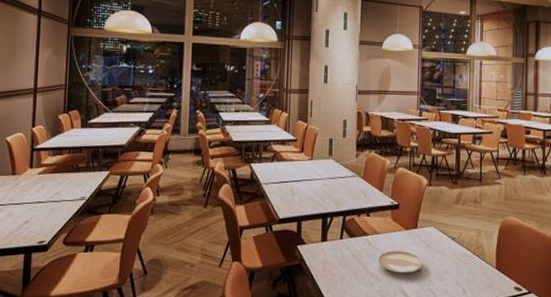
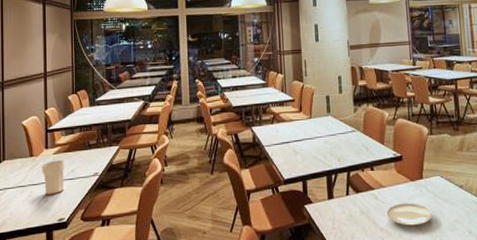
cup: none [24,181,49,217] -> present [42,160,64,196]

